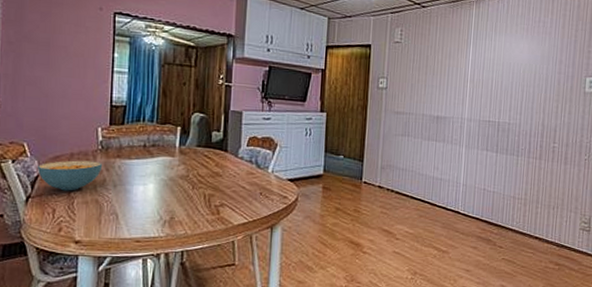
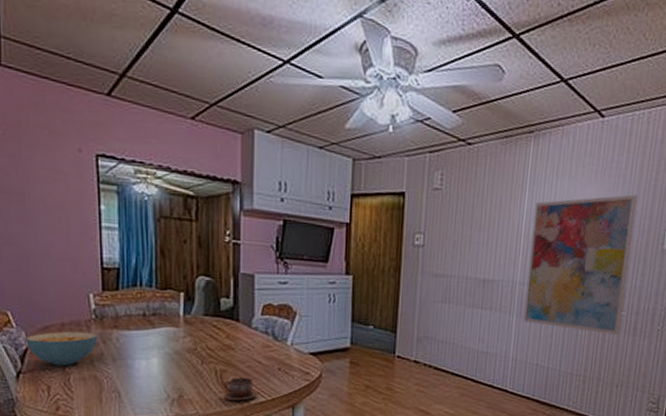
cup: none [210,201,241,223] -> present [223,377,258,402]
wall art: none [472,47,562,164] -> present [524,194,638,336]

